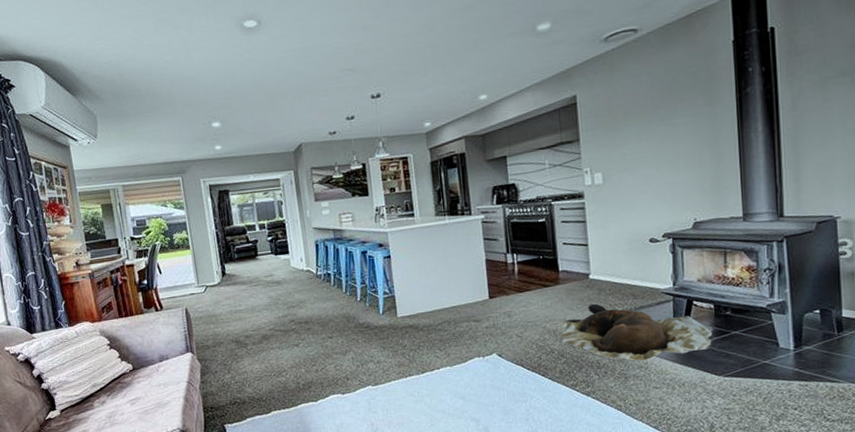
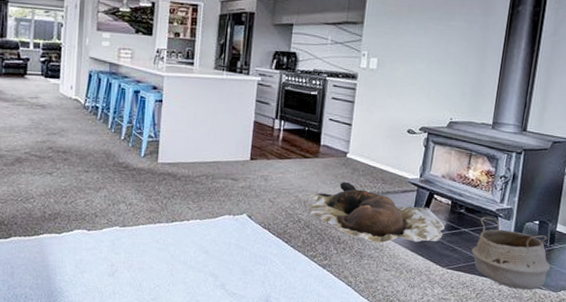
woven basket: none [748,314,844,386] -> present [471,216,551,290]

